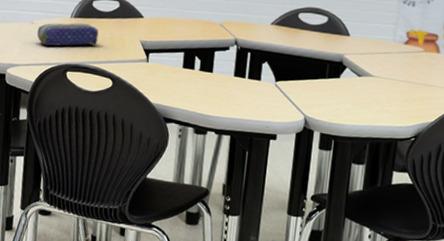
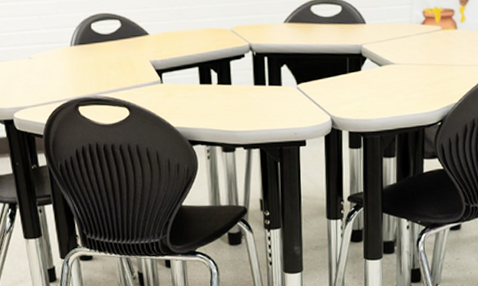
pencil case: present [37,23,99,47] -> none [37,50,105,82]

